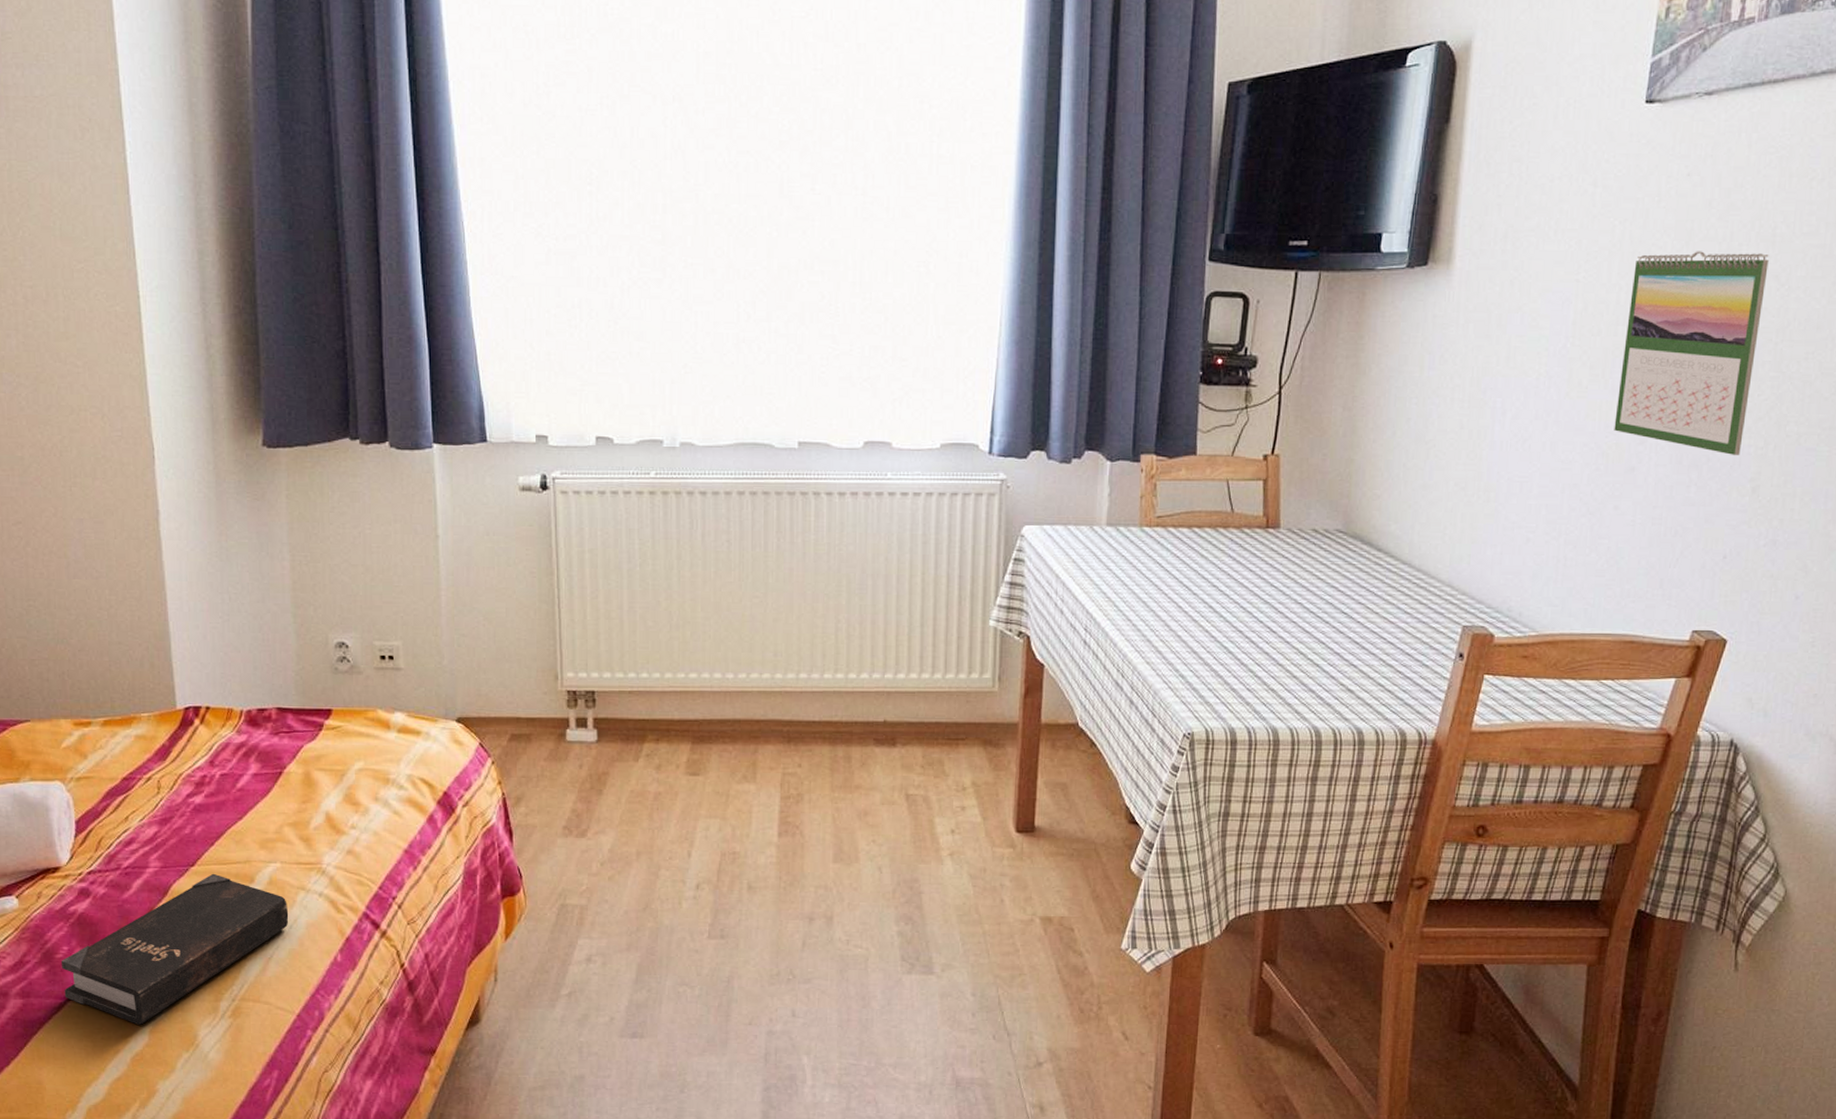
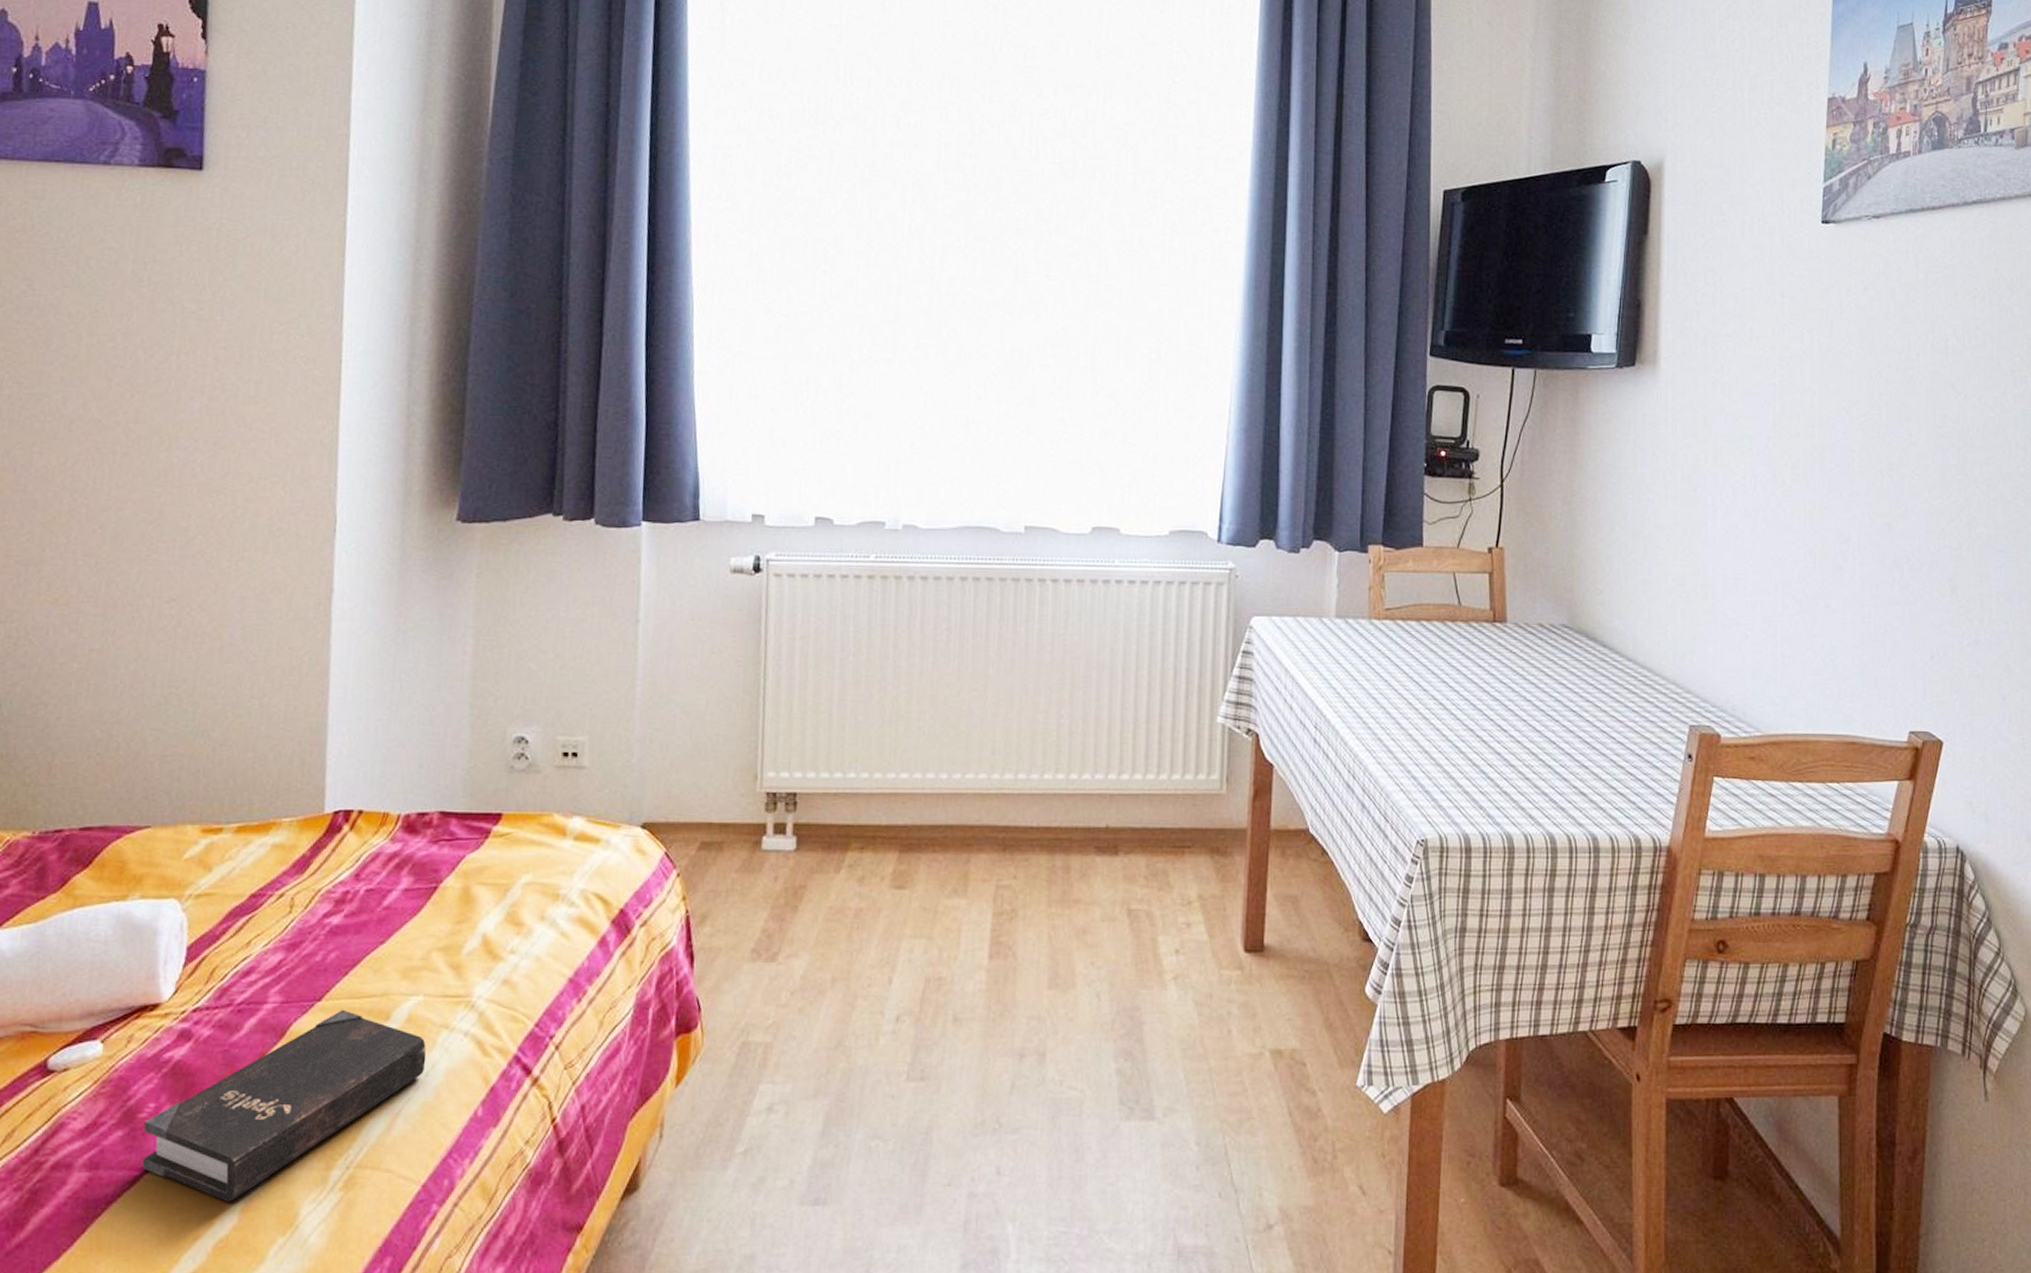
calendar: present [1614,251,1769,455] -> none [1818,359,1945,555]

